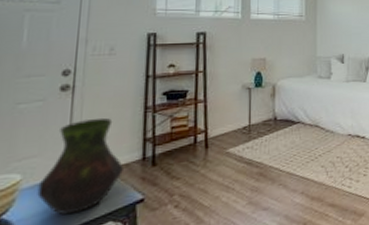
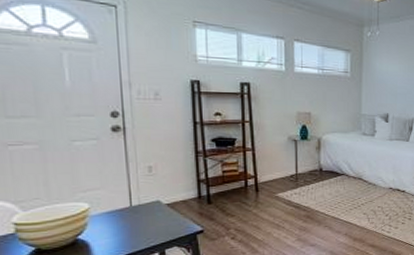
vase: present [37,117,123,215] -> none [106,158,182,239]

